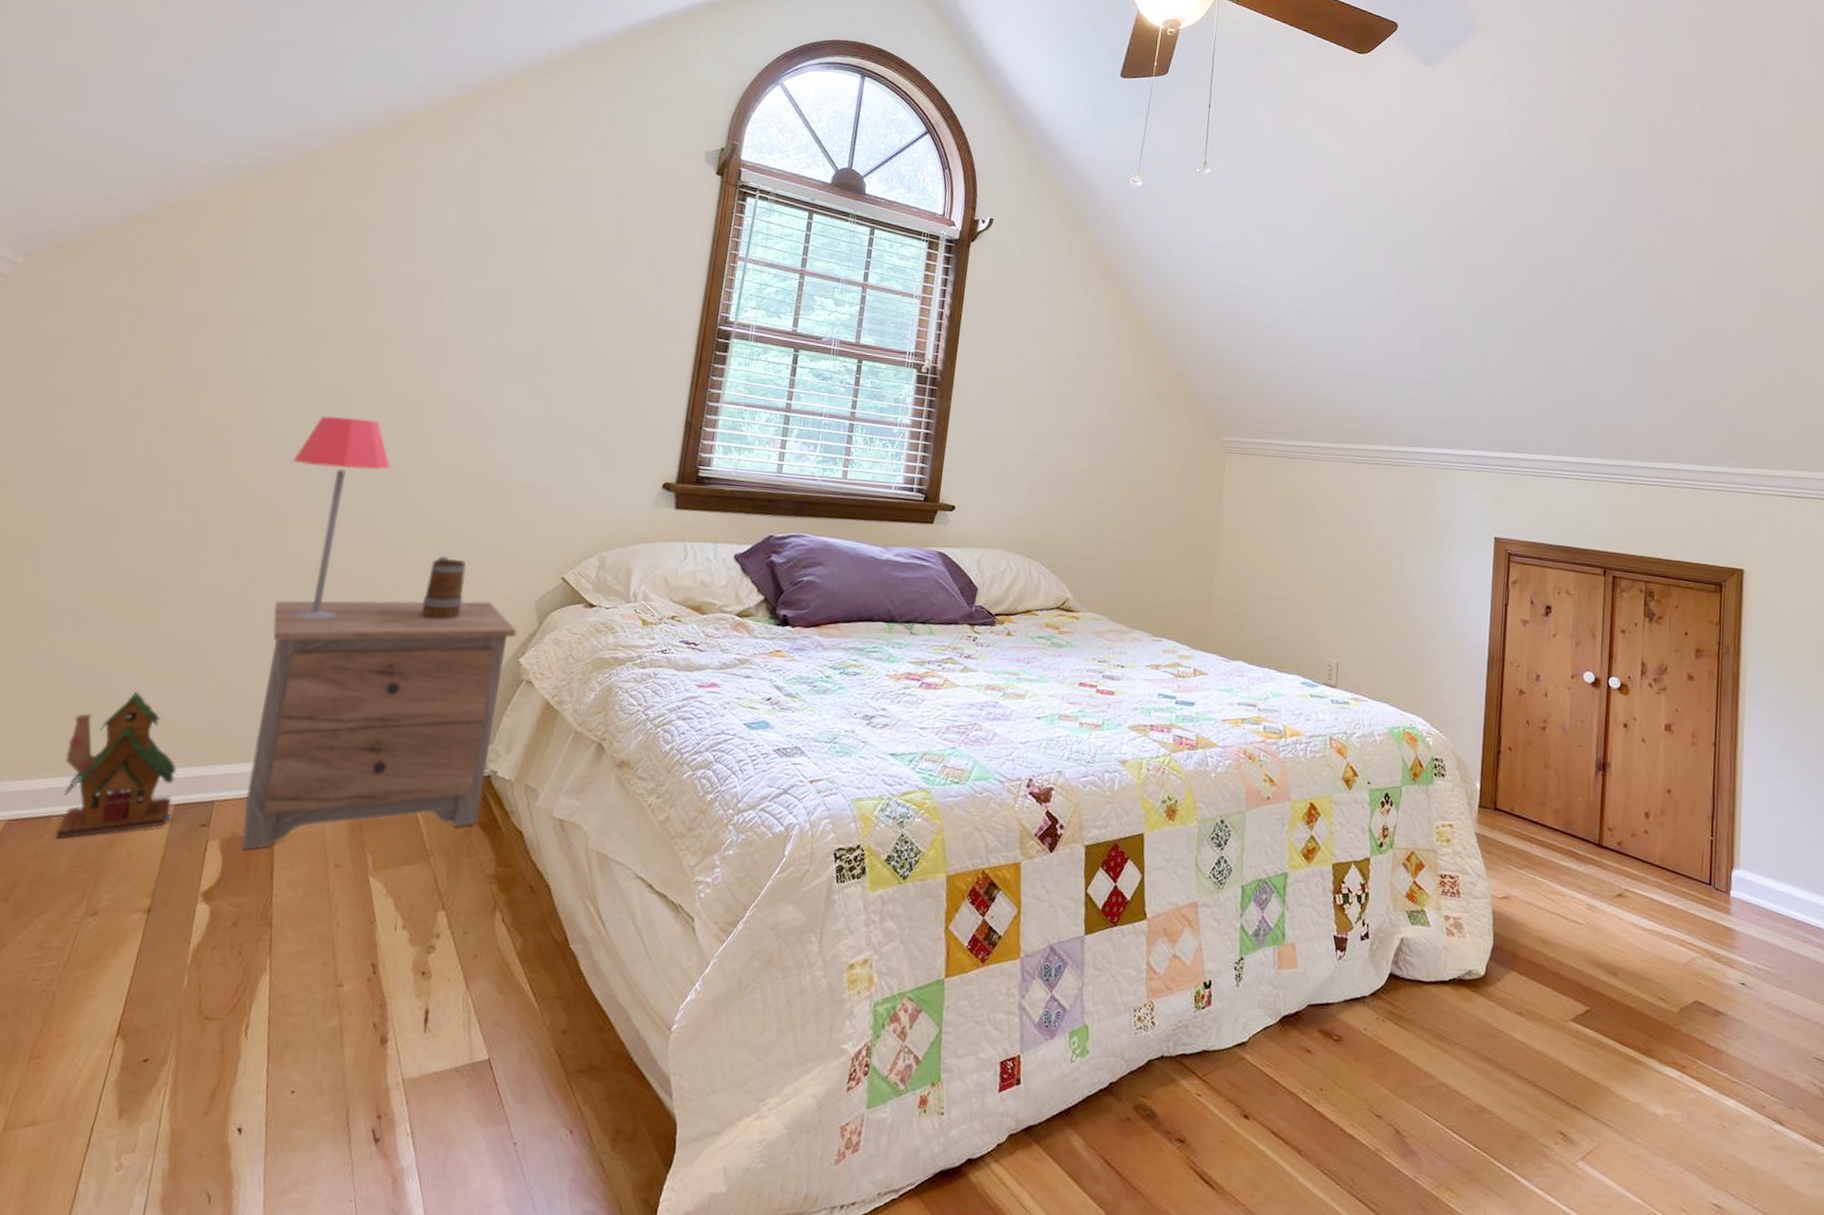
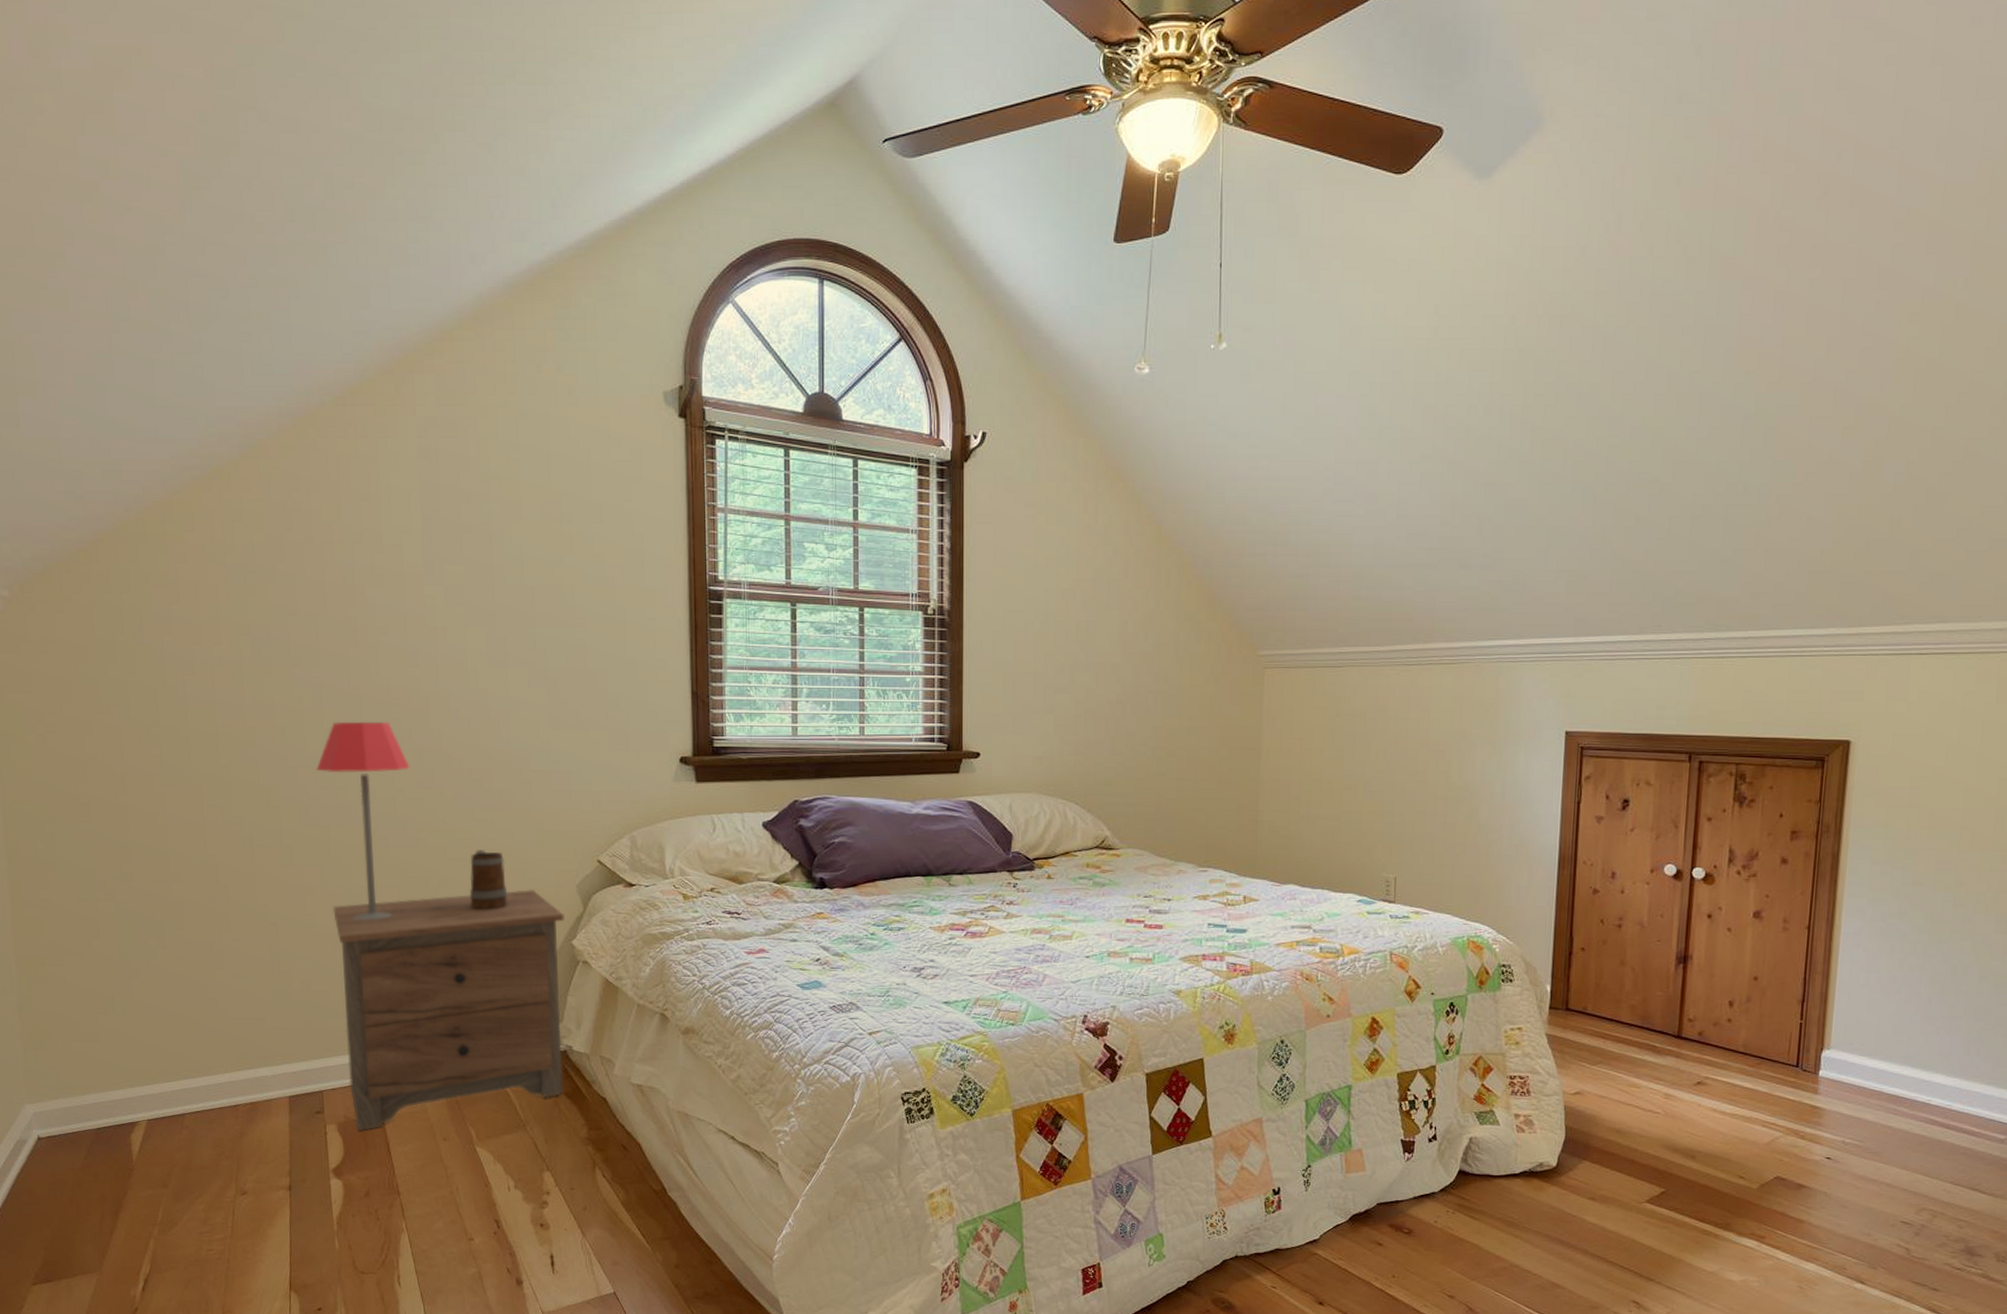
toy house: present [56,691,177,839] -> none [181,999,289,1133]

